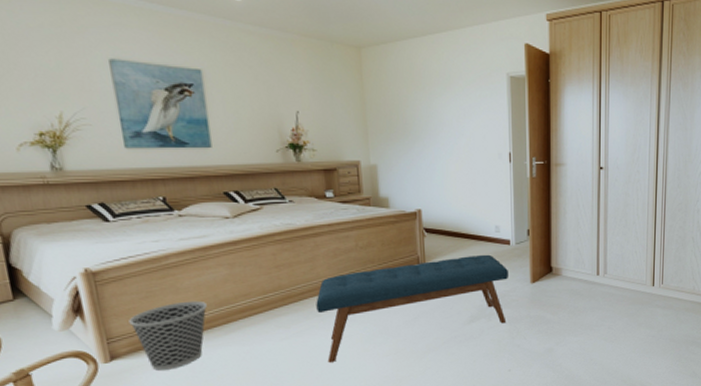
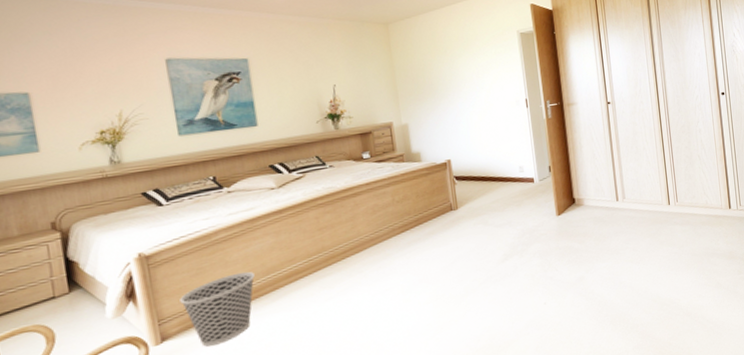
bench: present [316,254,510,363] -> none [357,193,538,318]

